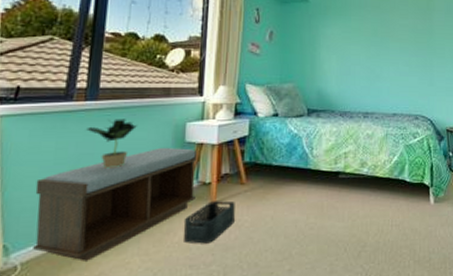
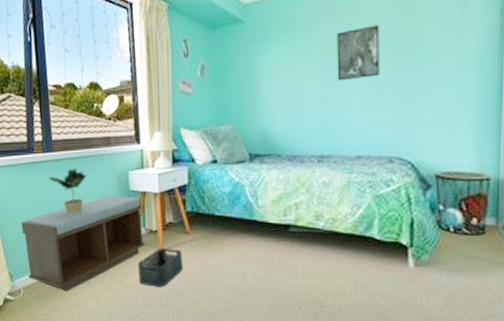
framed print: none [379,18,409,55] -> present [336,25,380,81]

